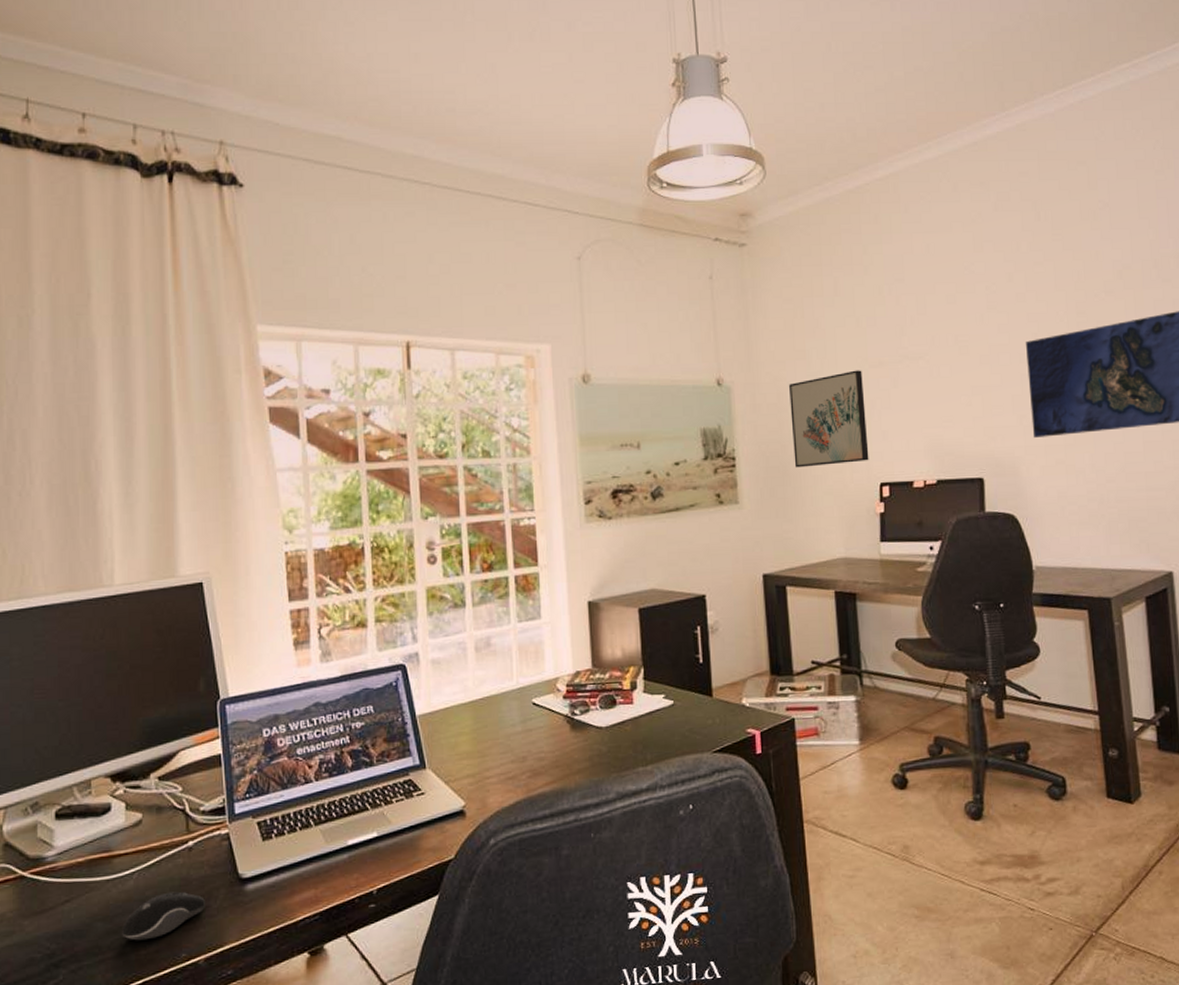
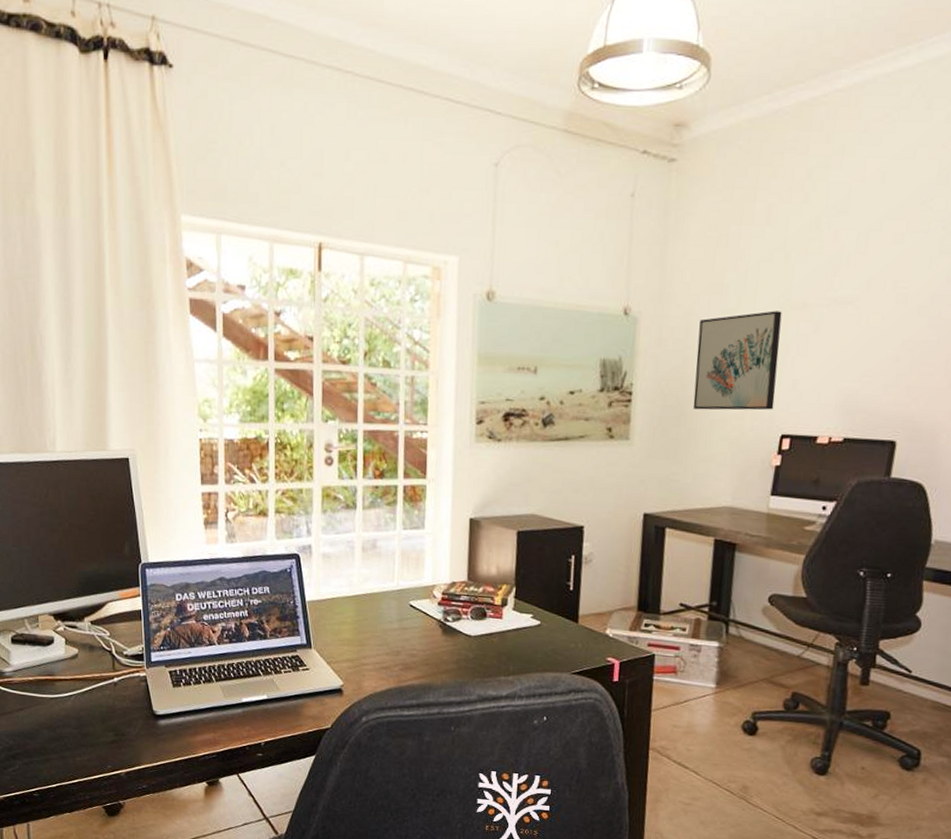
computer mouse: present [121,891,205,941] -> none [61,715,126,750]

